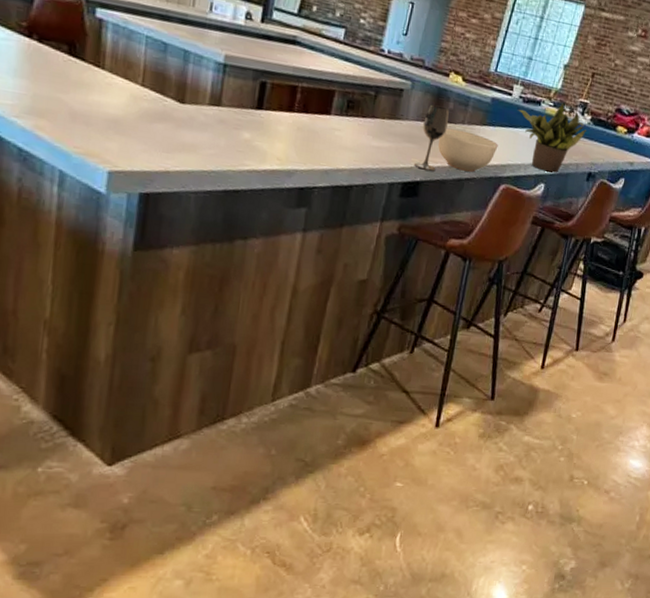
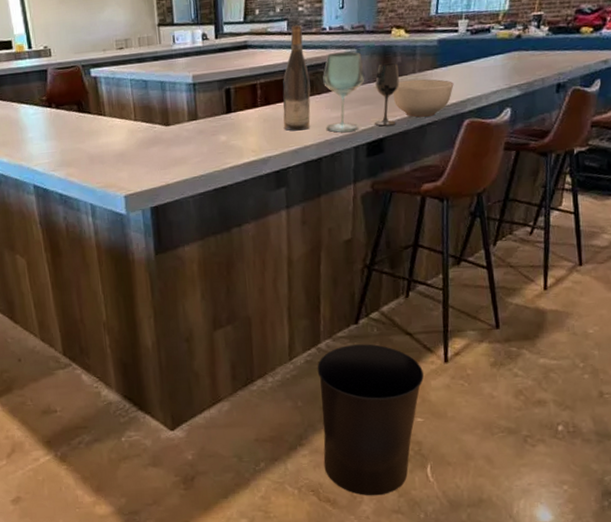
waste bin: none [286,394,413,563] -> present [317,344,424,496]
wine bottle: none [317,35,360,152] -> present [282,24,311,131]
wine glass: none [363,78,416,166] -> present [323,52,365,133]
potted plant: present [518,104,586,173] -> none [468,24,546,96]

